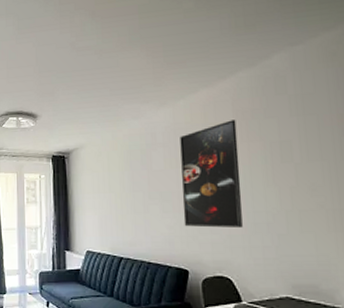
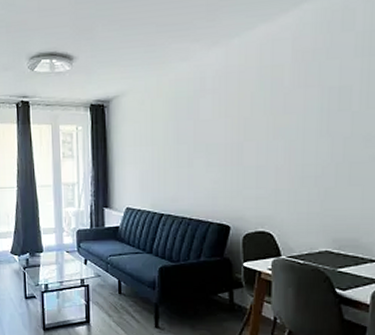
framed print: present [180,120,243,229] -> none [229,61,295,183]

